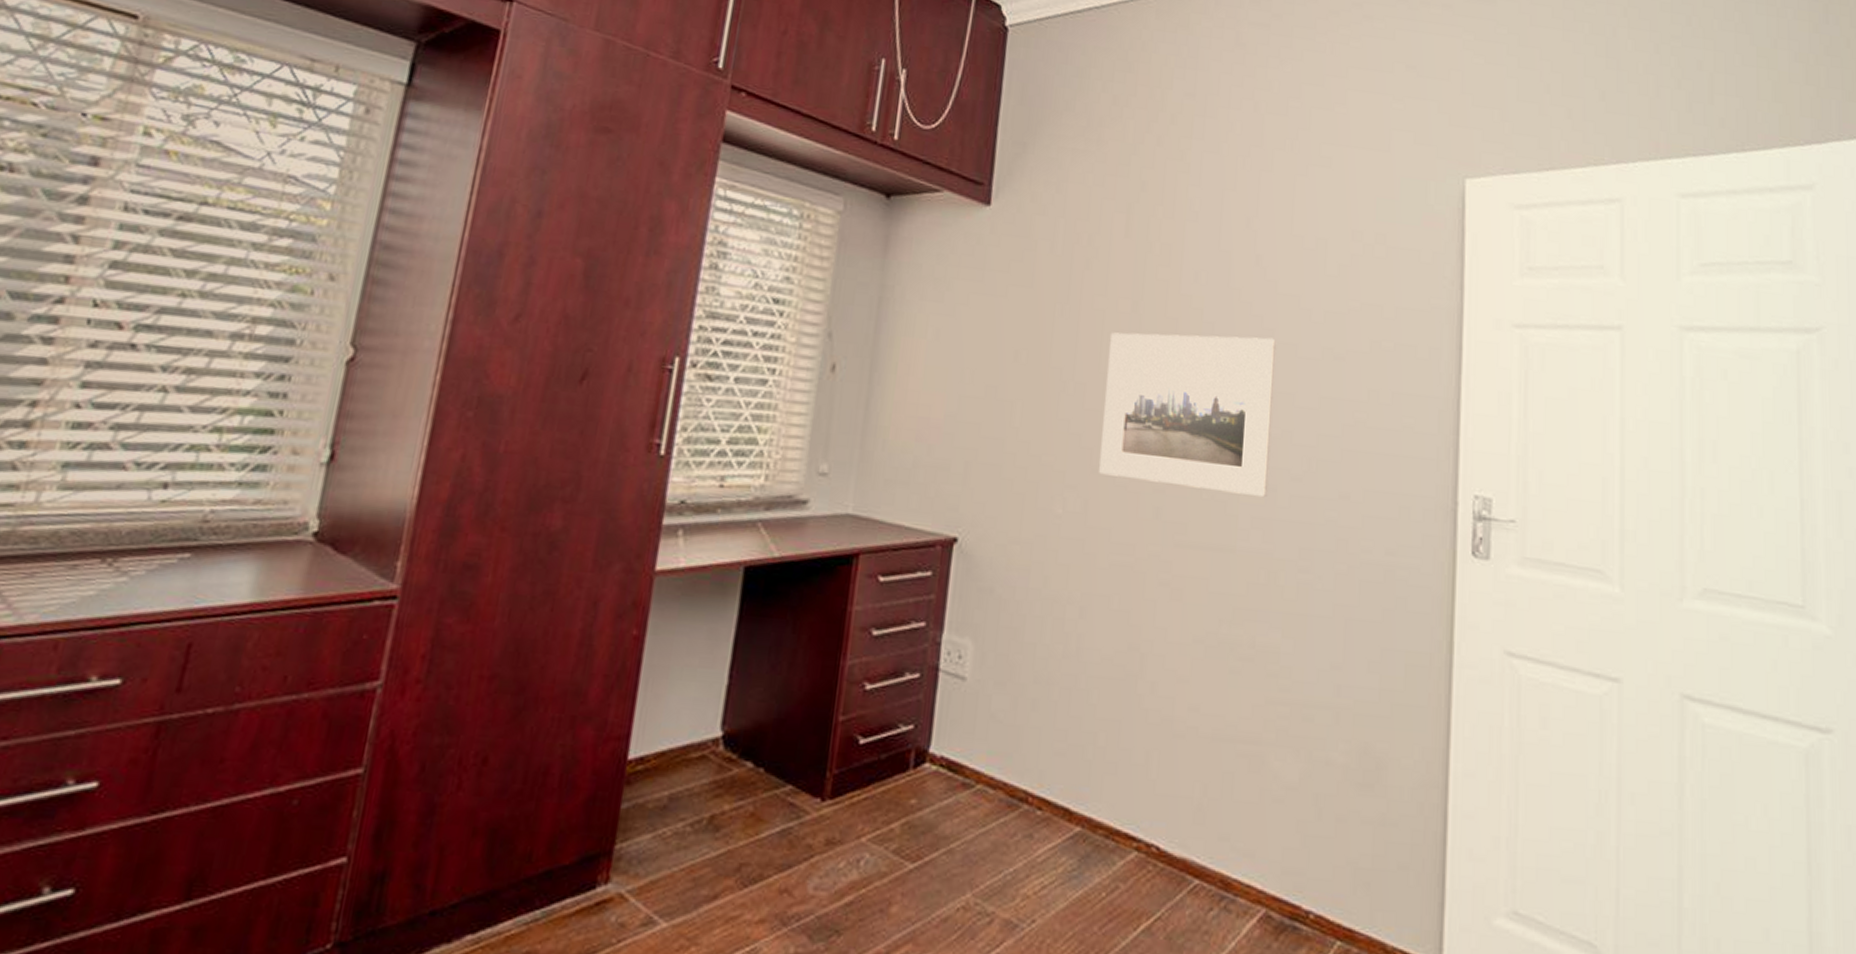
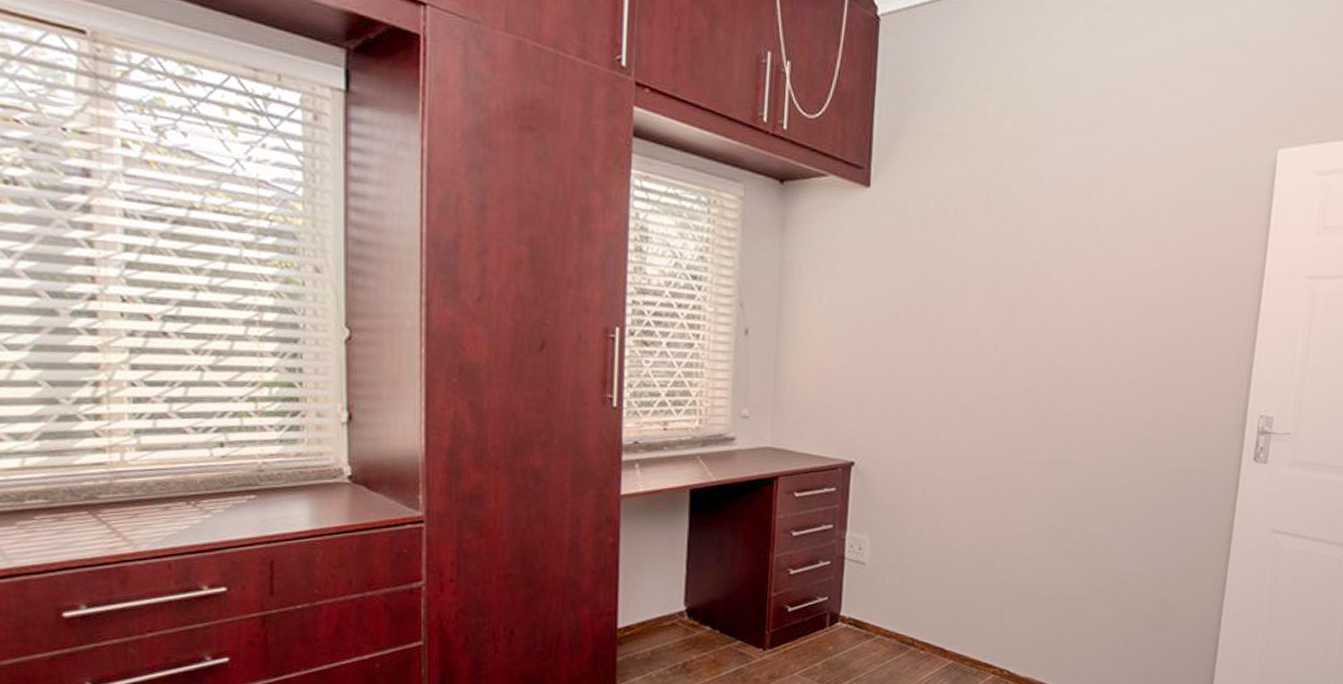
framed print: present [1099,332,1277,498] -> none [964,294,1110,423]

